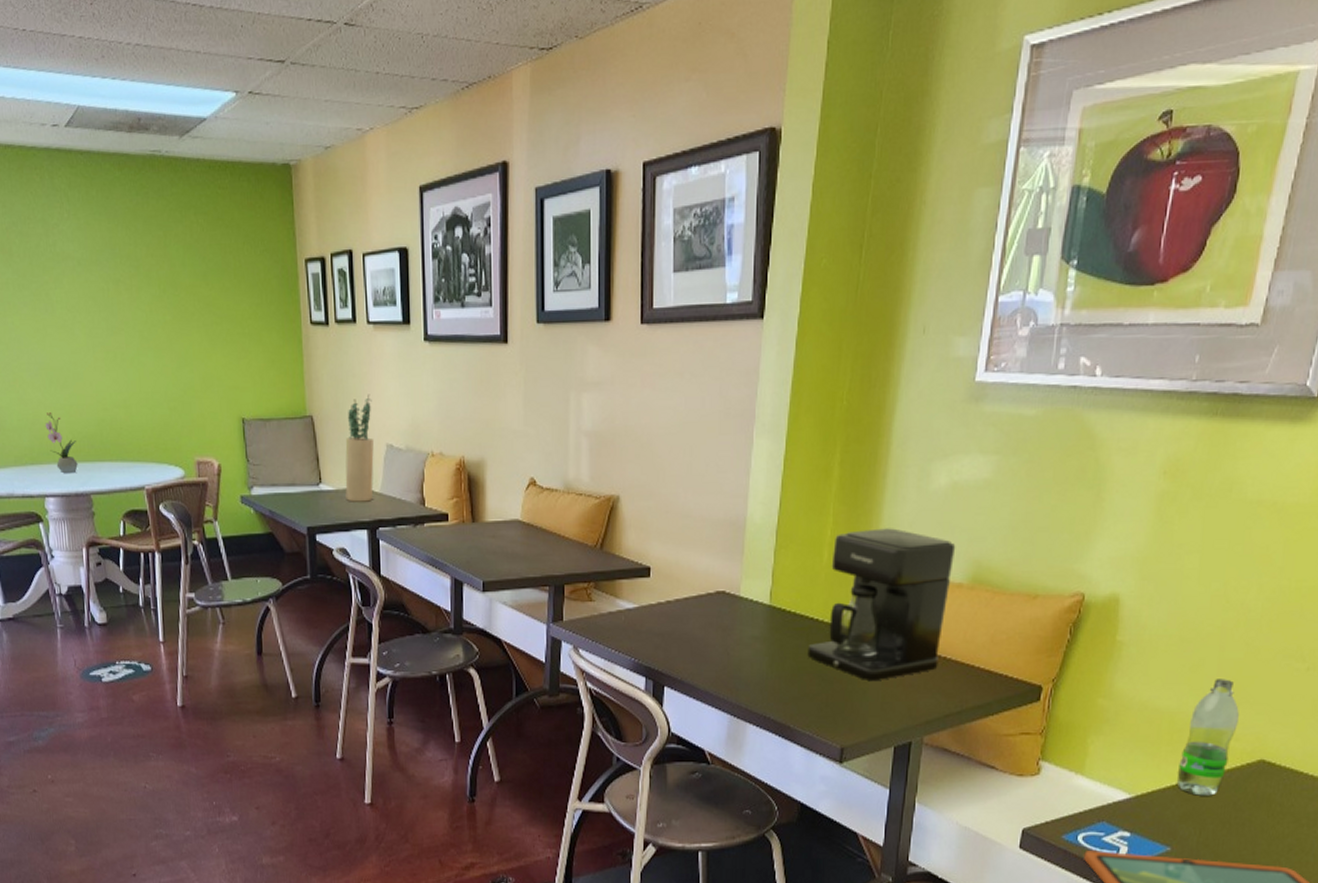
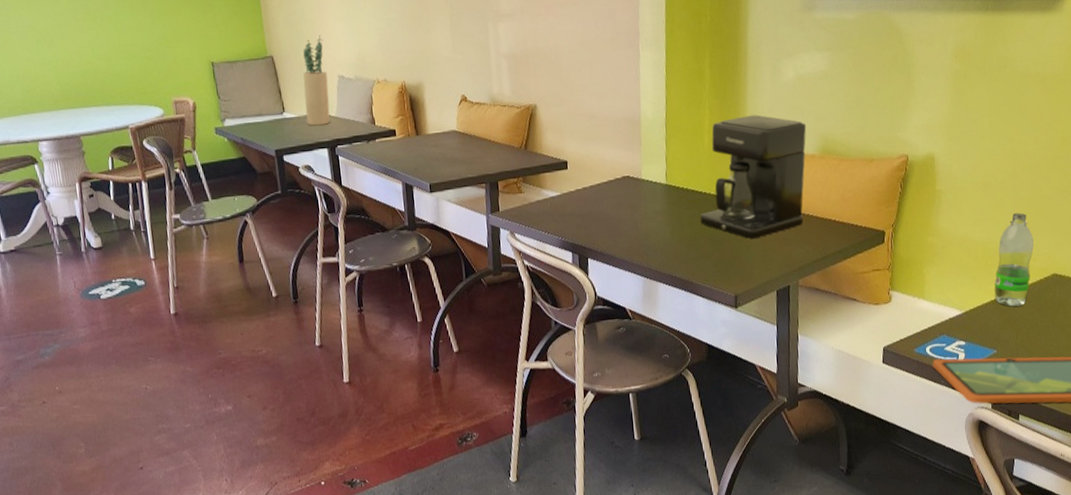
flower arrangement: present [45,412,78,474] -> none [35,68,67,120]

